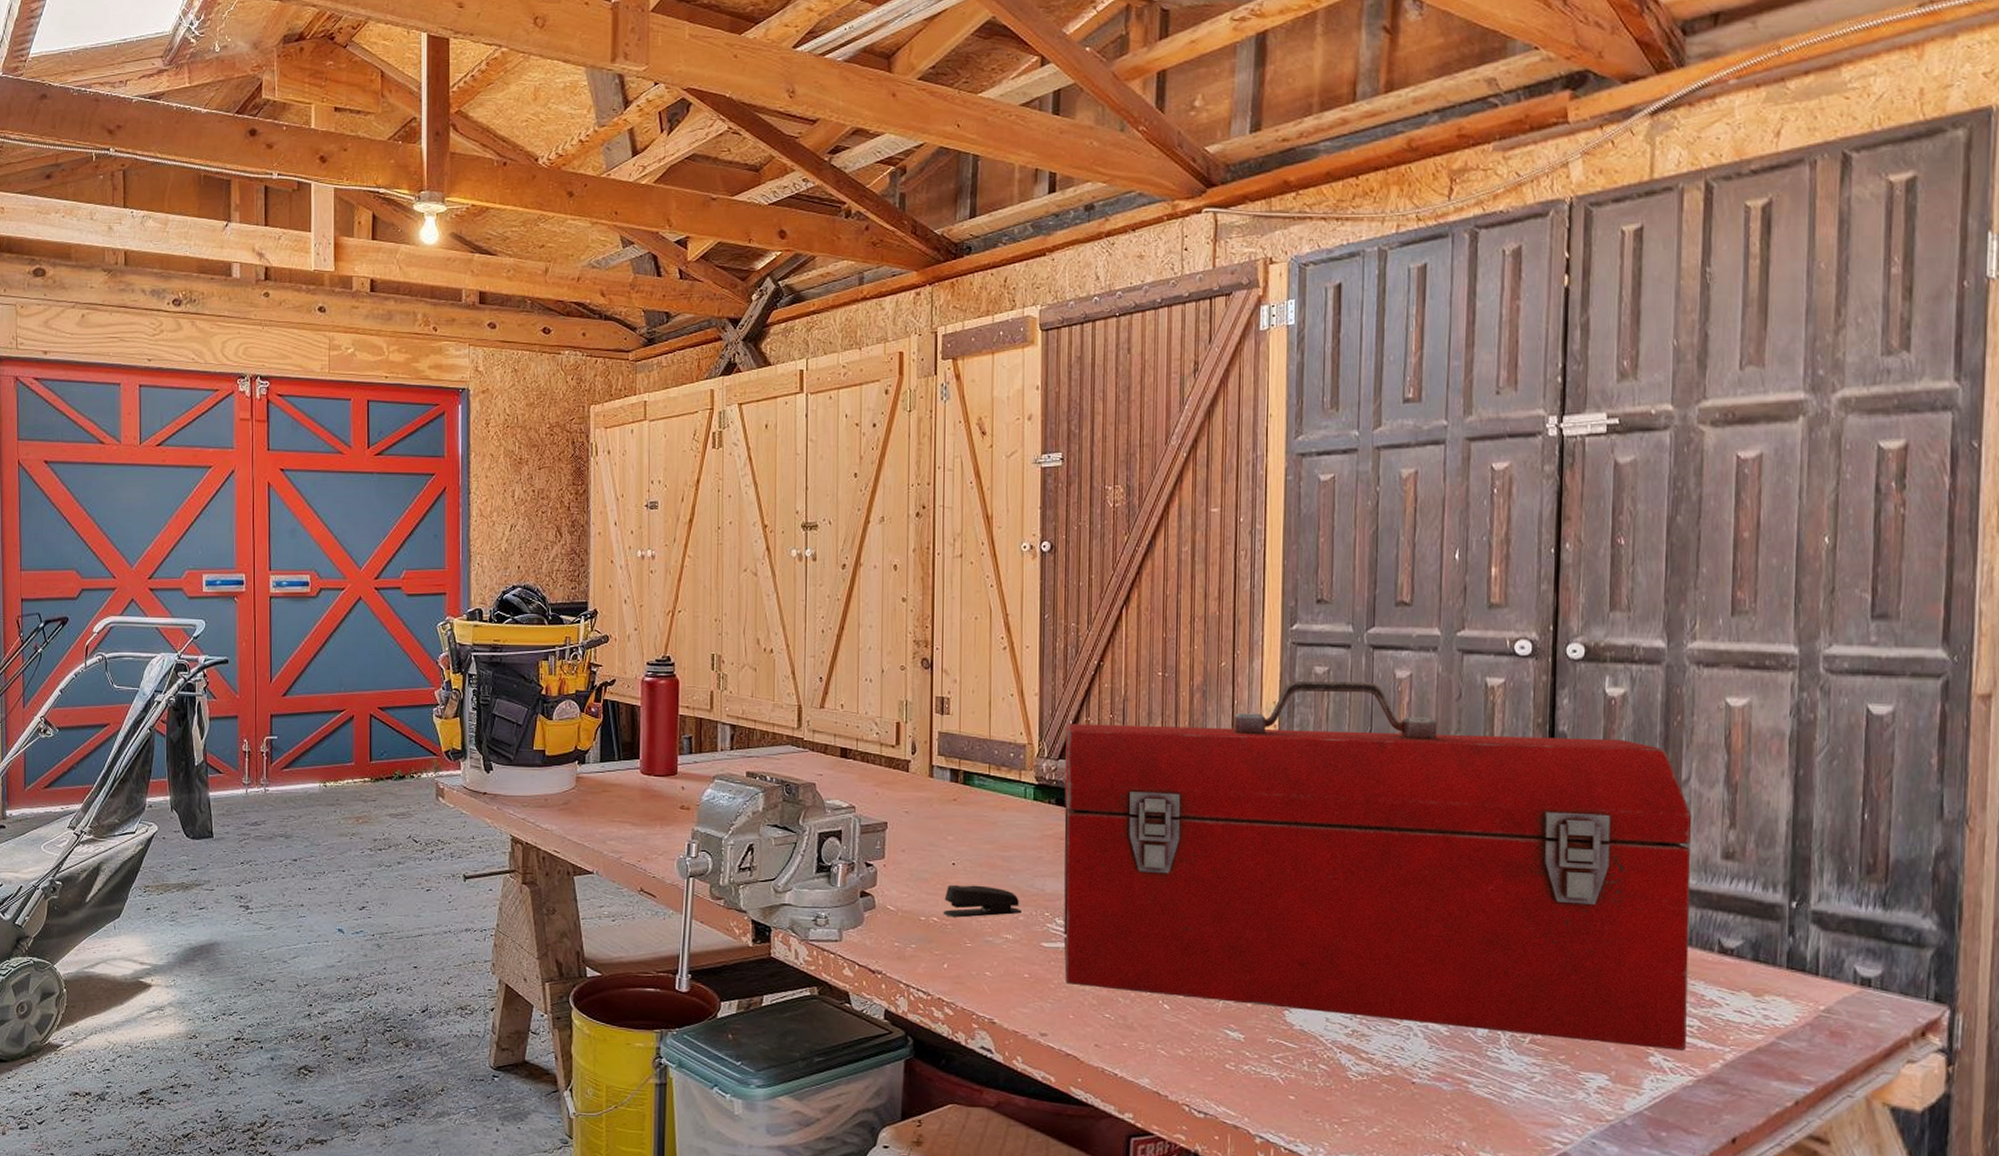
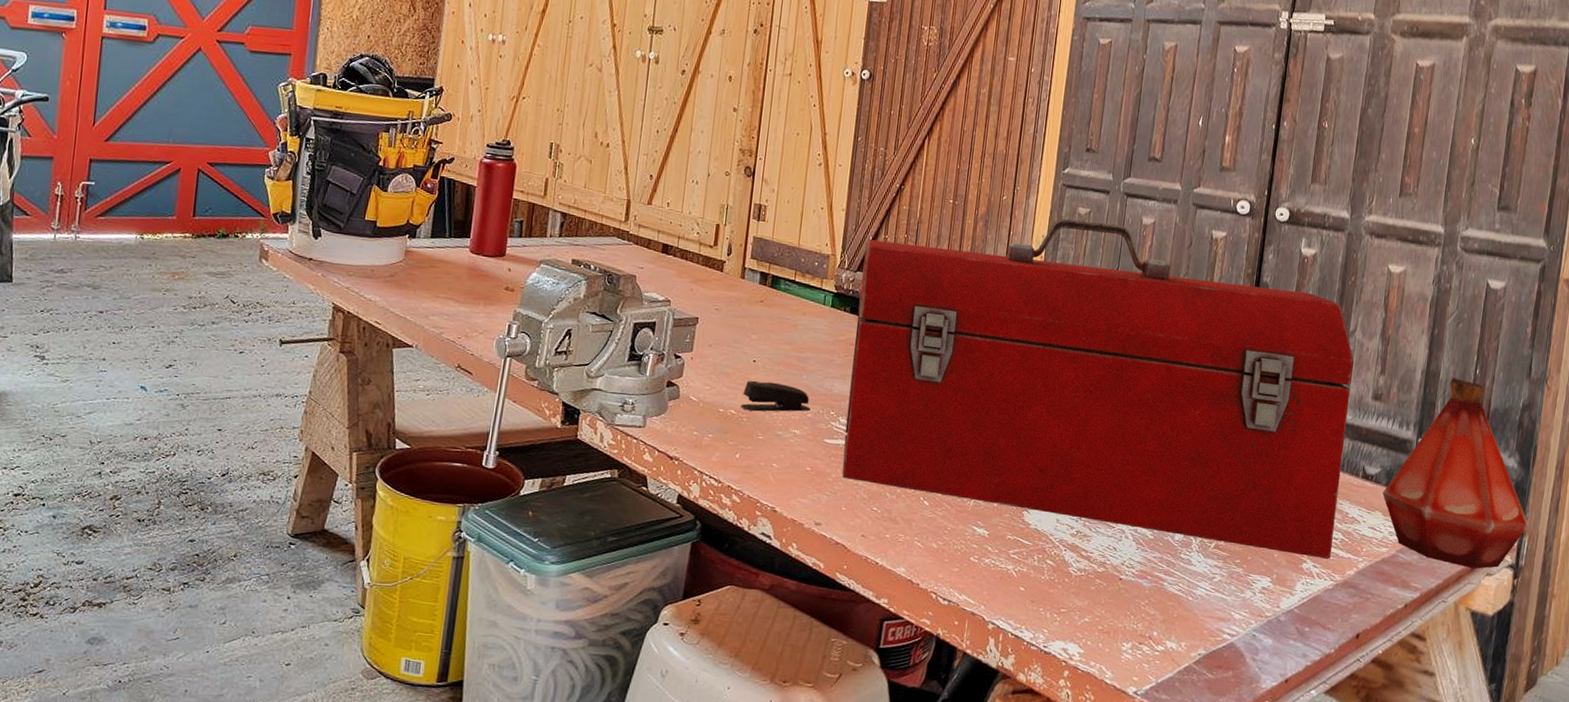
bottle: none [1749,826,1963,1055] -> present [1382,378,1530,569]

